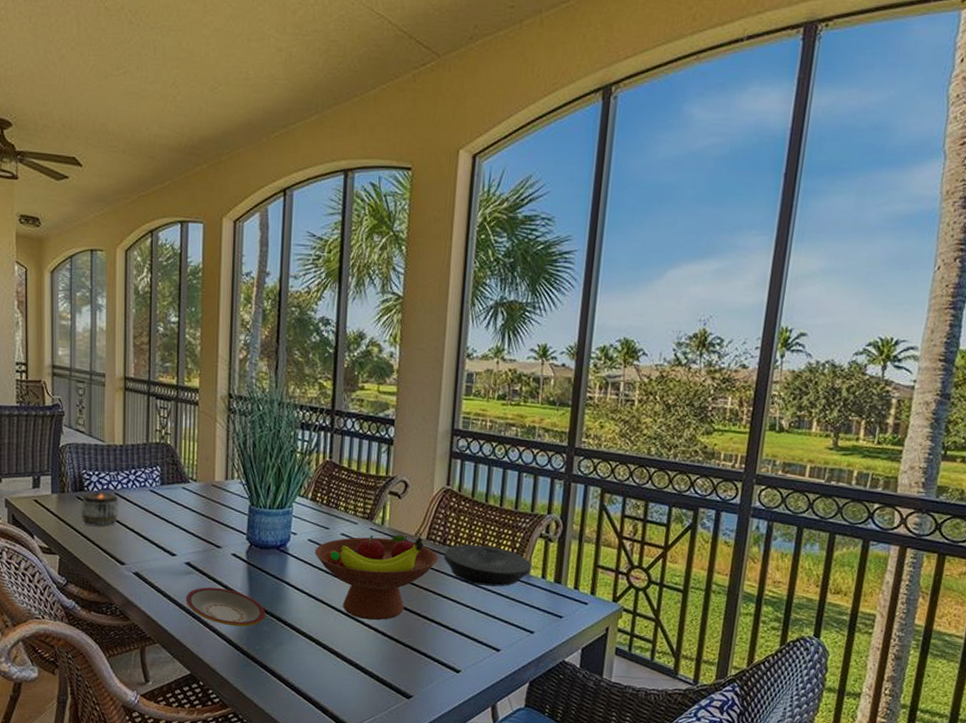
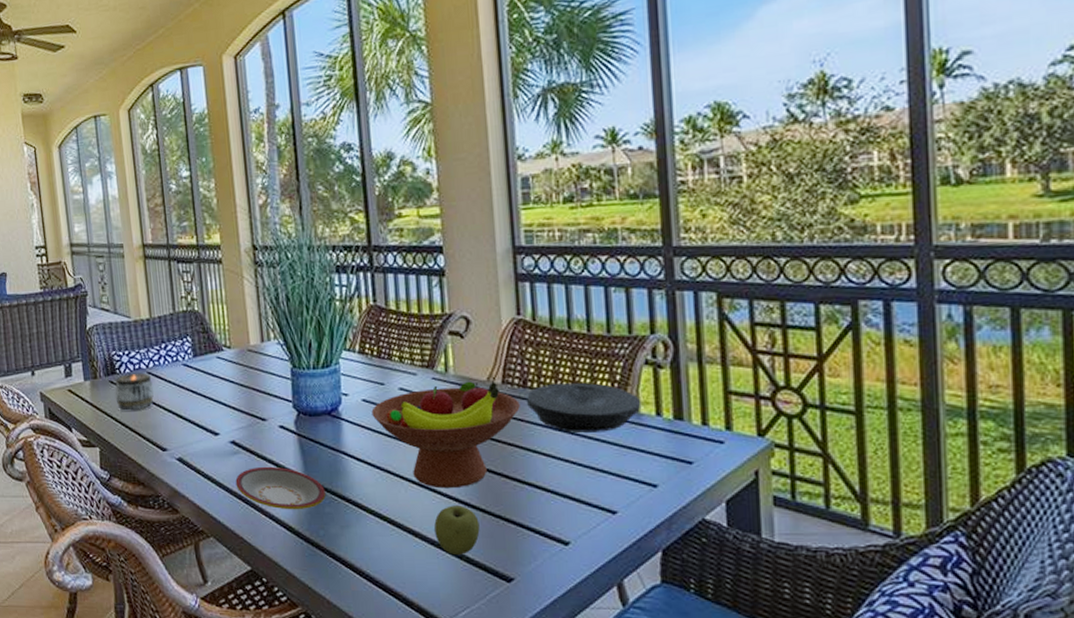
apple: none [354,634,392,675] -> present [434,506,480,556]

